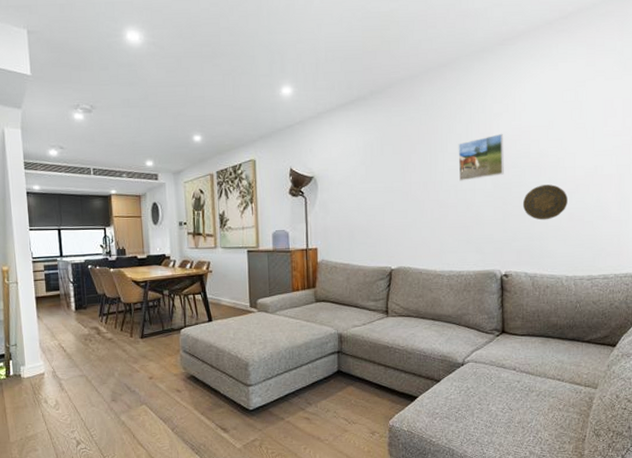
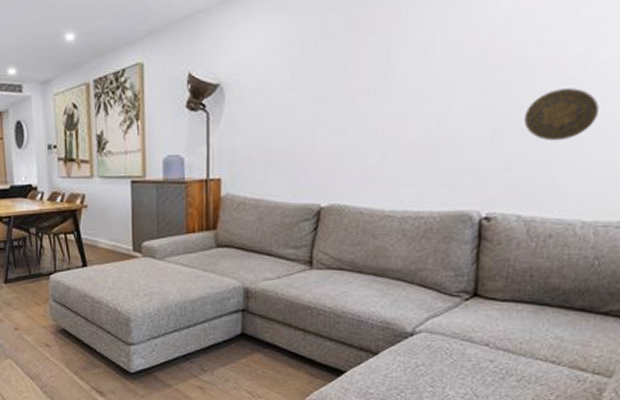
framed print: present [458,134,504,181] -> none [427,14,505,86]

